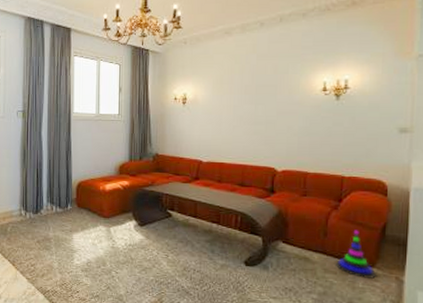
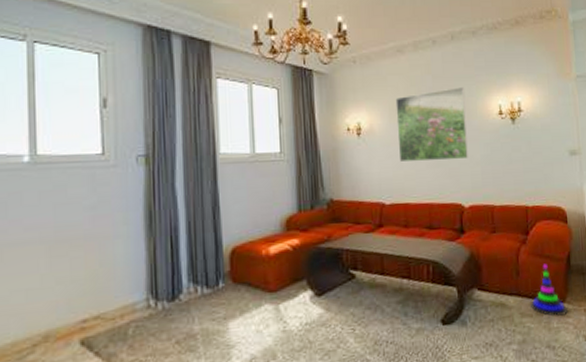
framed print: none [218,65,288,130] -> present [395,87,469,163]

